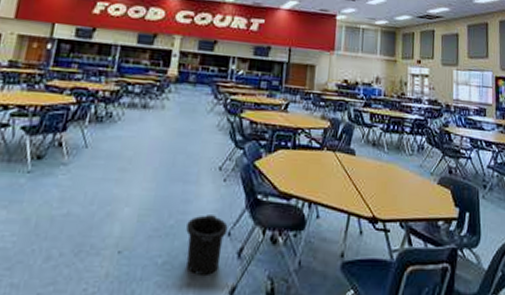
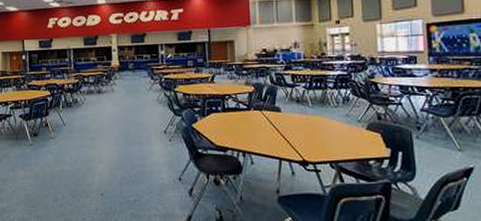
trash can: present [186,215,228,275] -> none [146,166,178,208]

